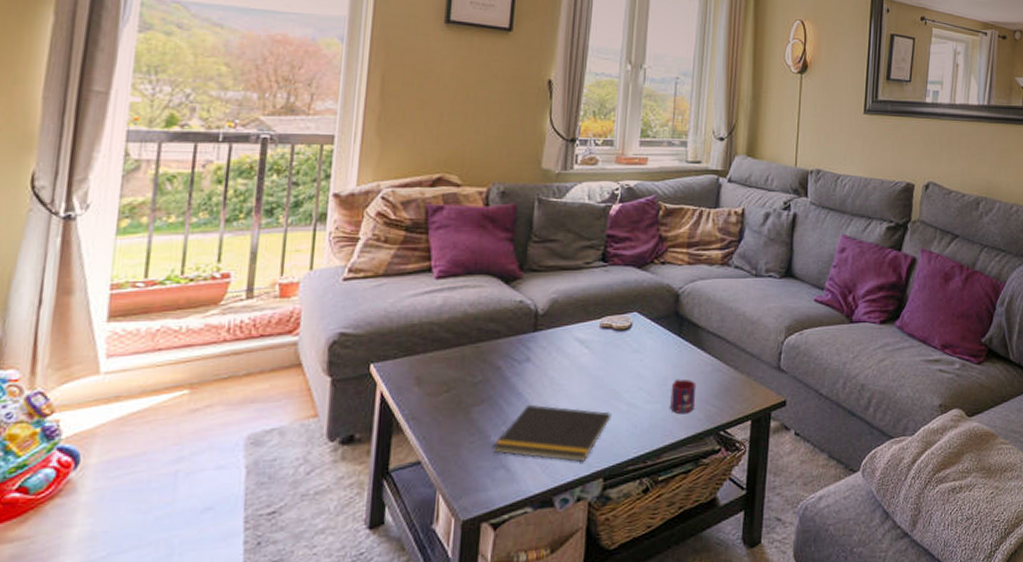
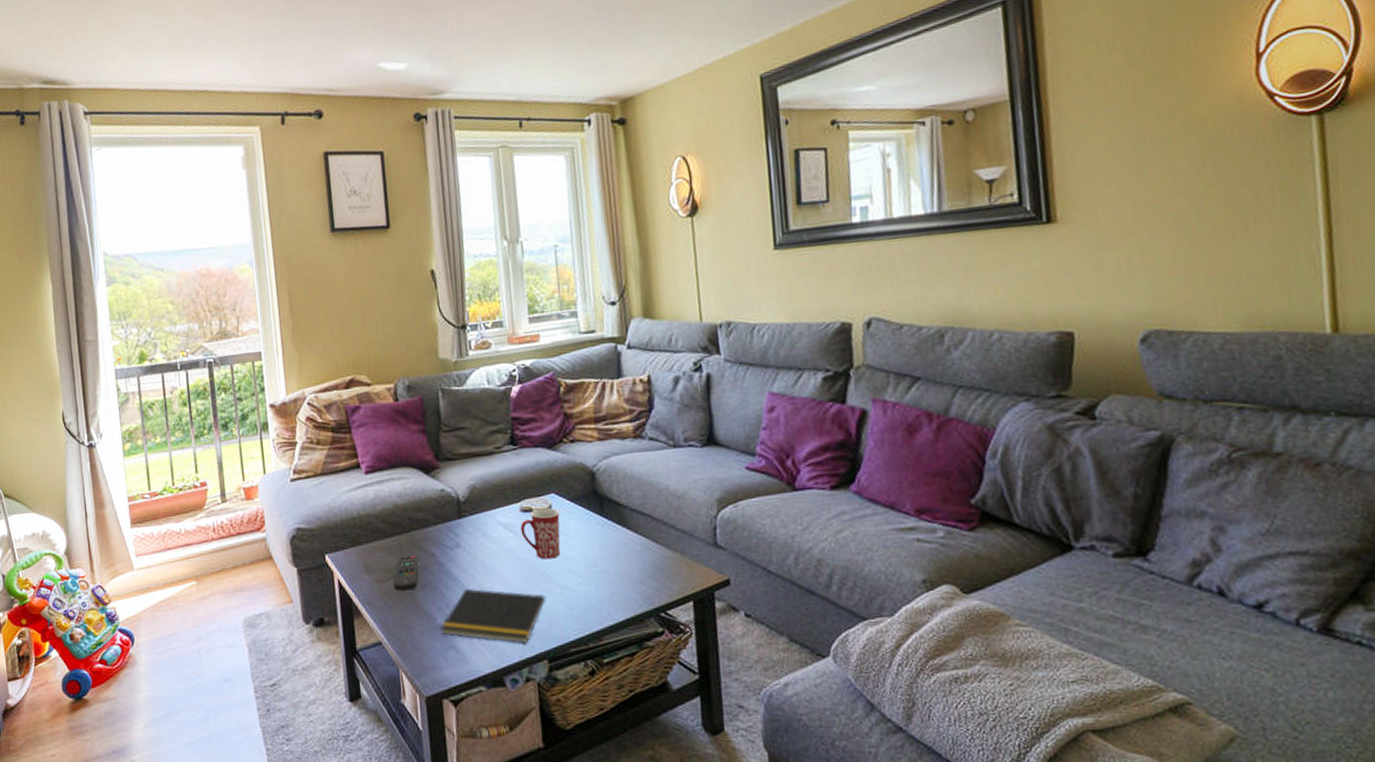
remote control: none [447,367,481,406] -> present [394,555,419,591]
mug: none [597,326,639,377] -> present [520,507,561,559]
mug: present [670,379,697,413] -> none [601,559,629,595]

